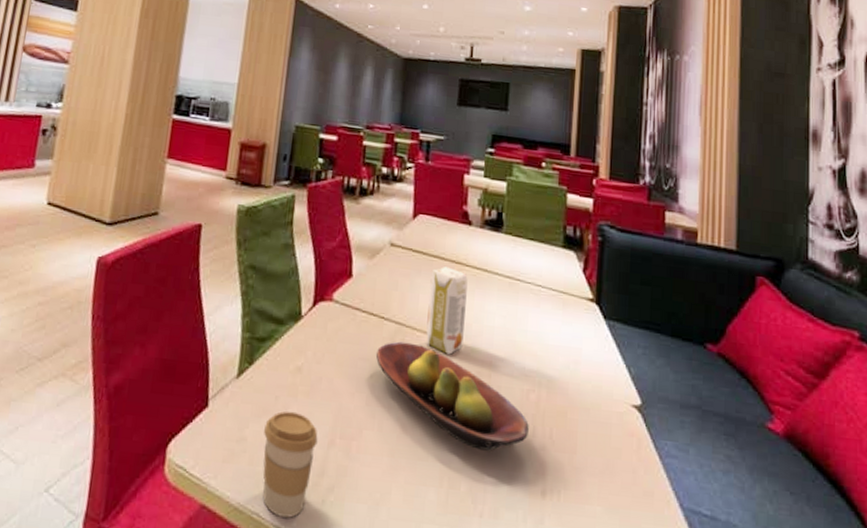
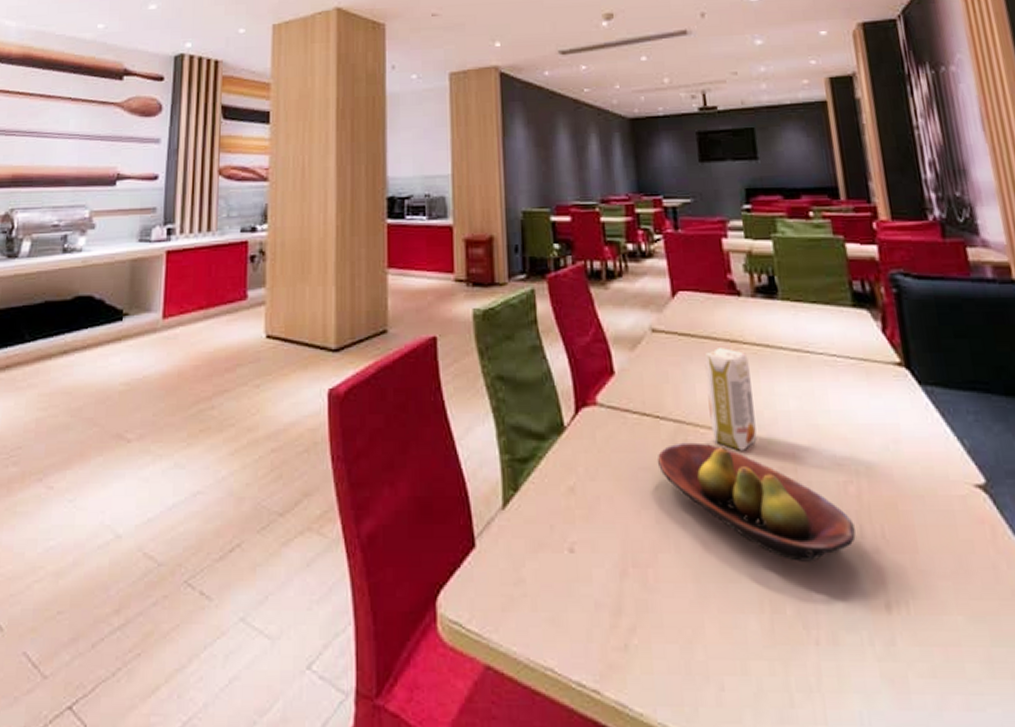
coffee cup: present [263,411,318,518] -> none [542,541,608,670]

